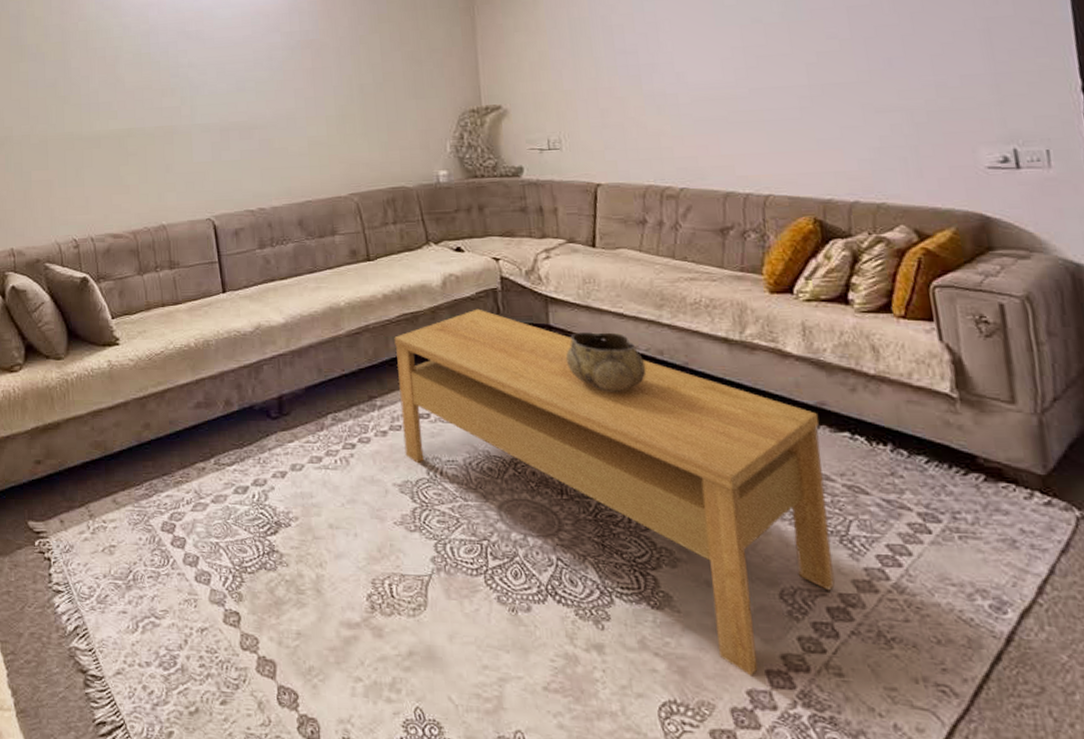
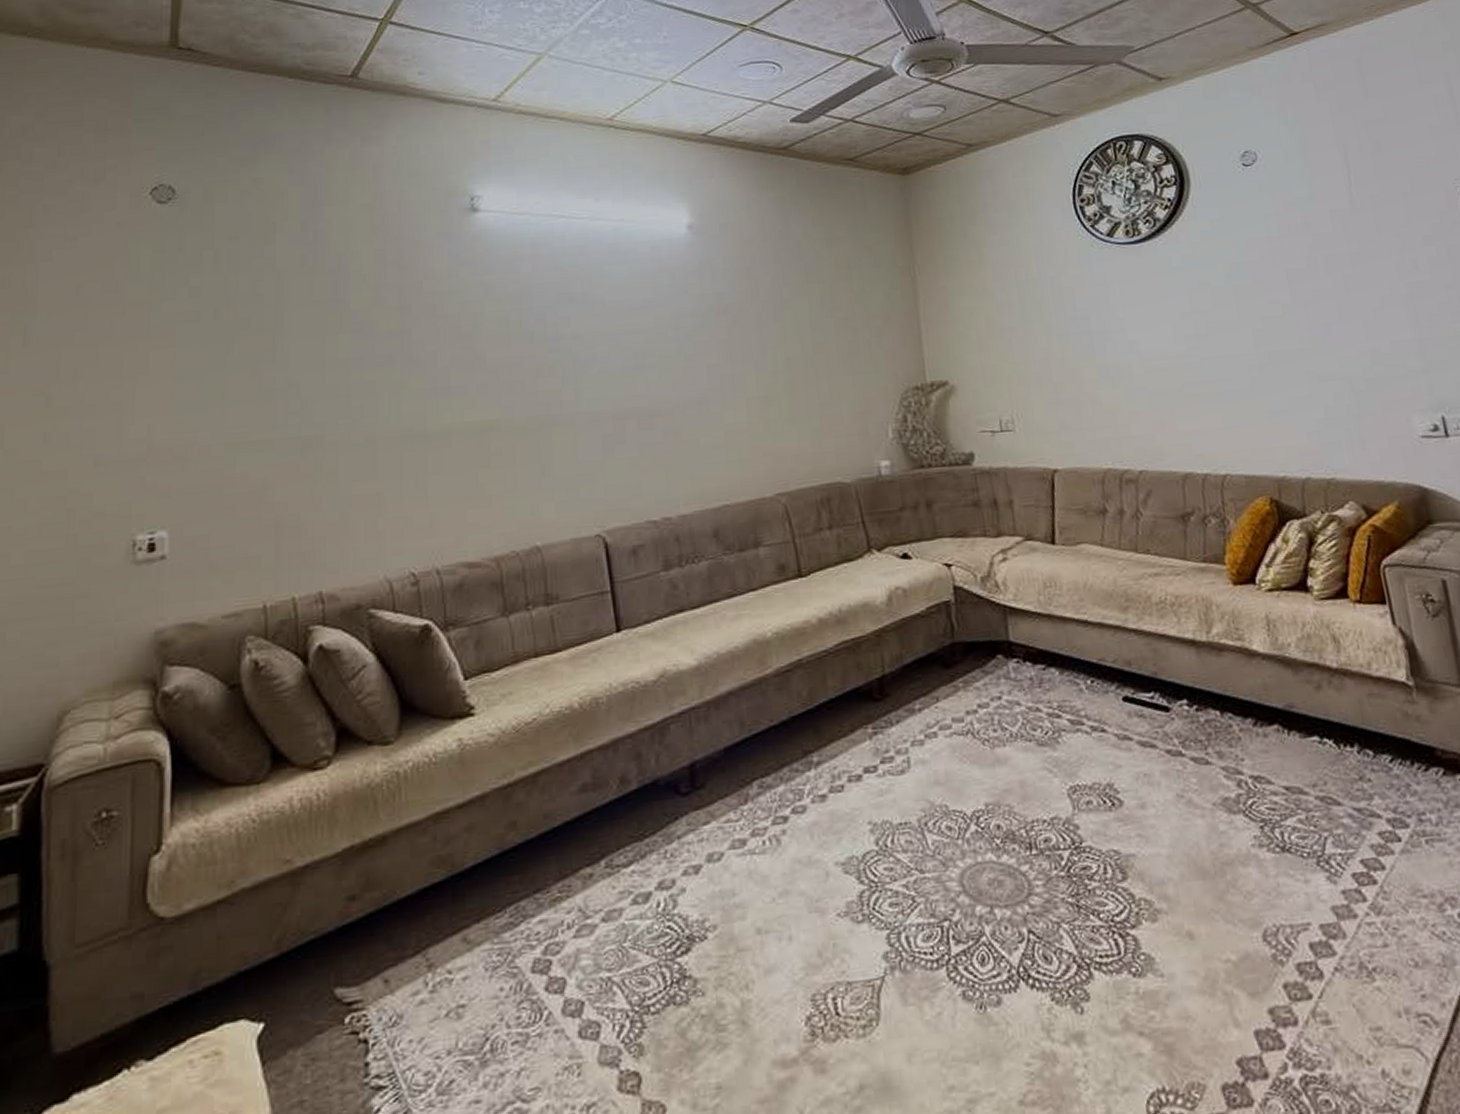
coffee table: present [394,308,835,676] -> none [832,627,1316,1042]
decorative bowl: present [566,332,647,393] -> none [1029,643,1115,717]

